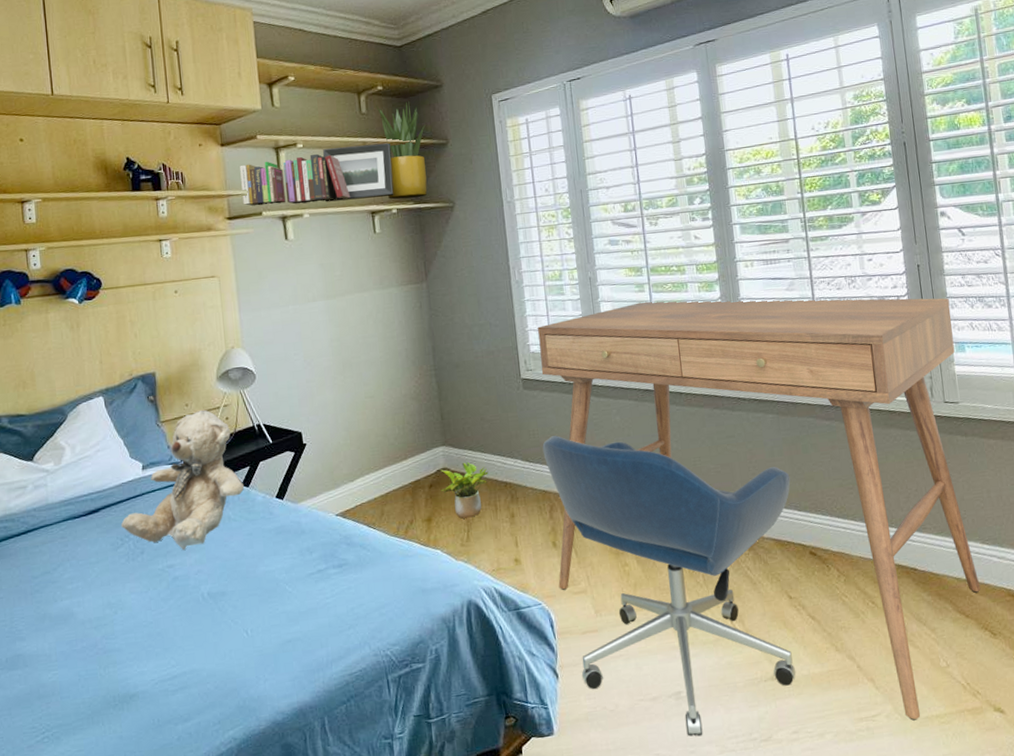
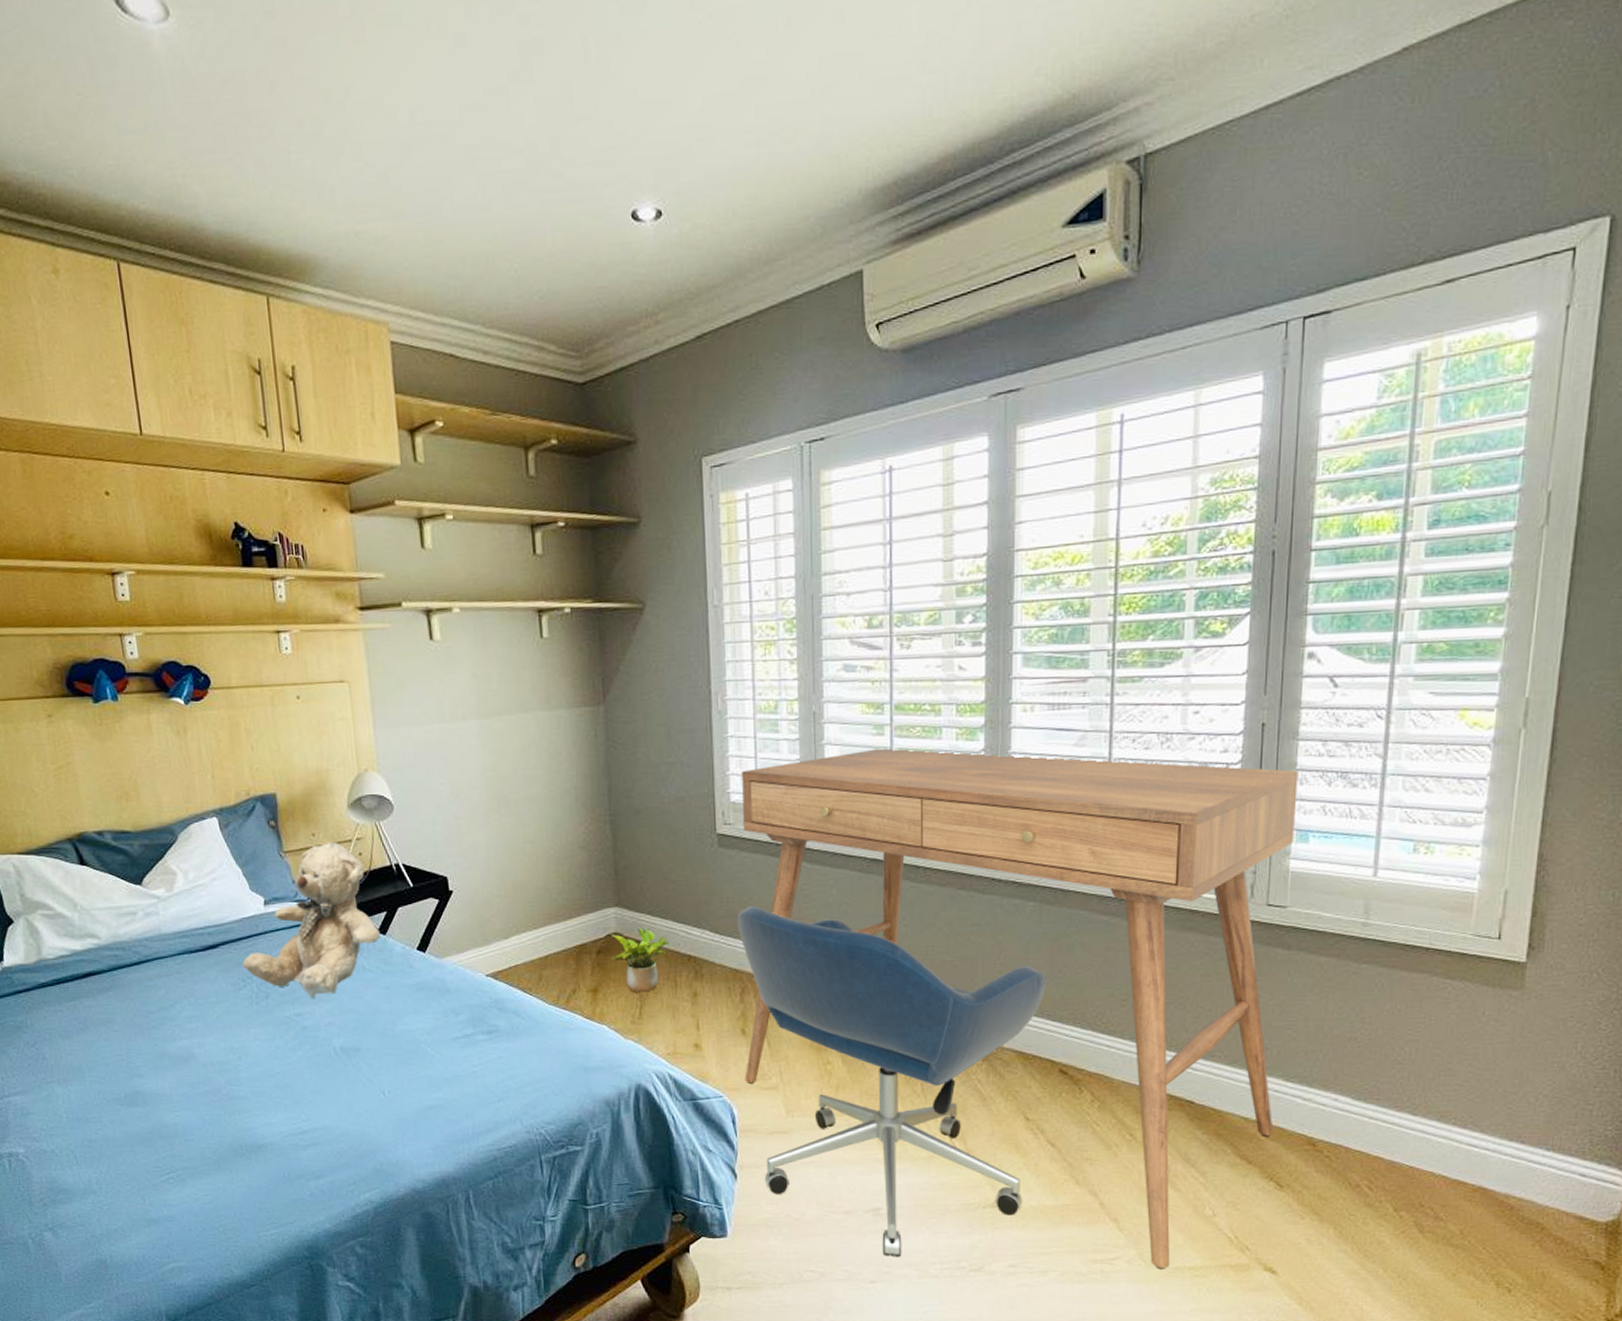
books: present [240,161,286,207] -> none [374,535,431,595]
books: present [283,153,351,205] -> none [428,528,513,595]
picture frame: present [323,143,394,202] -> none [478,518,568,594]
planter: present [376,101,428,200] -> none [548,462,612,595]

